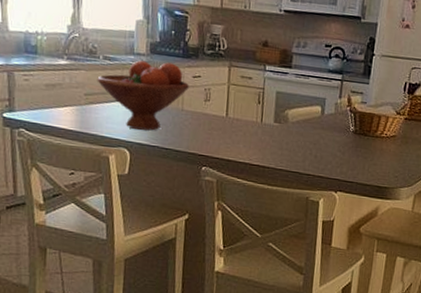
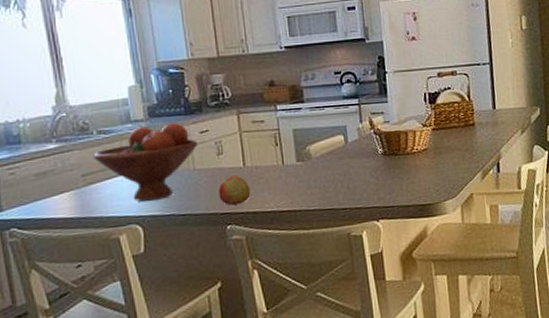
apple: none [200,122,229,150] -> present [218,175,251,205]

